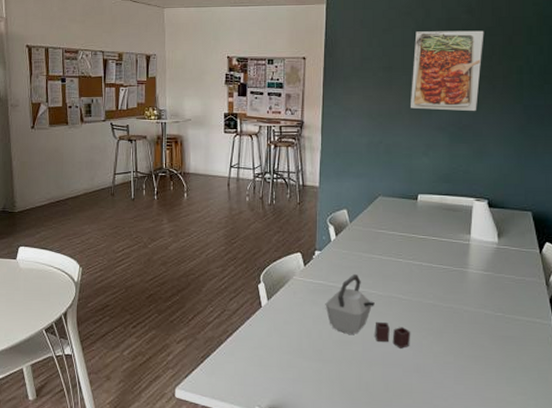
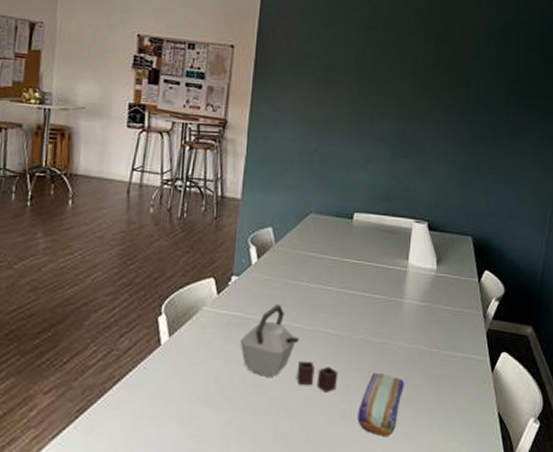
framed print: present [411,30,484,112] -> none [351,29,432,124]
pencil case: none [430,332,472,388] -> present [358,372,404,436]

